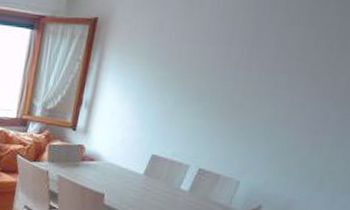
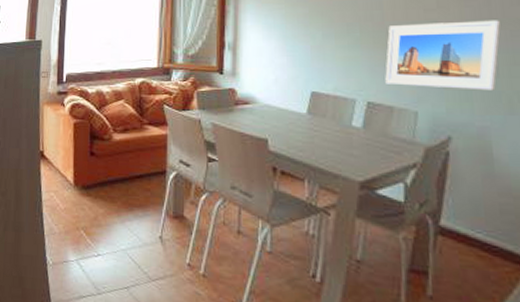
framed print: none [219,98,338,168] -> present [385,20,500,91]

